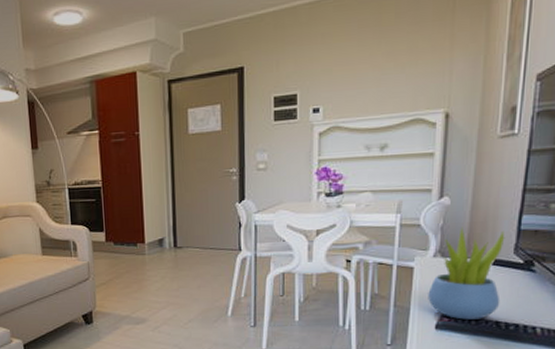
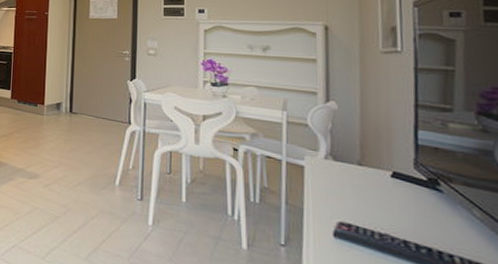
succulent plant: present [428,226,505,320] -> none [322,132,406,235]

